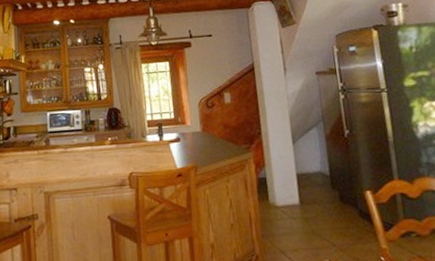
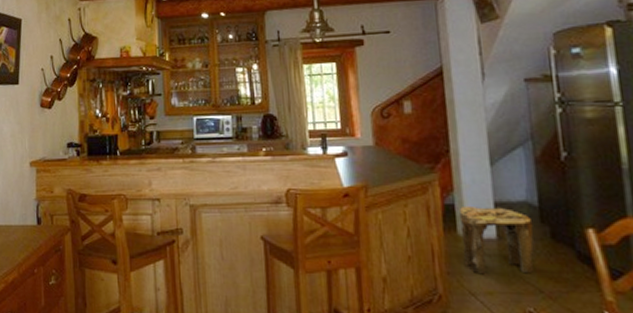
stool: none [269,177,328,235] -> present [458,205,534,275]

